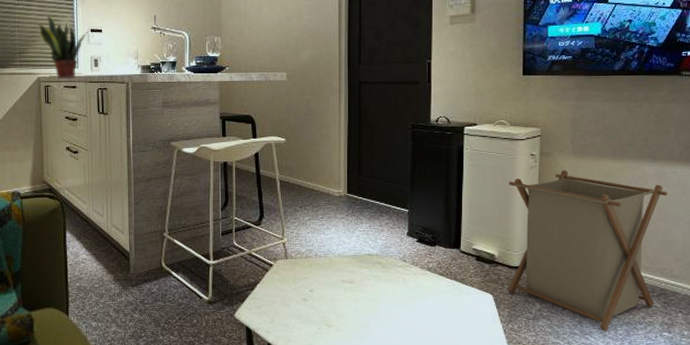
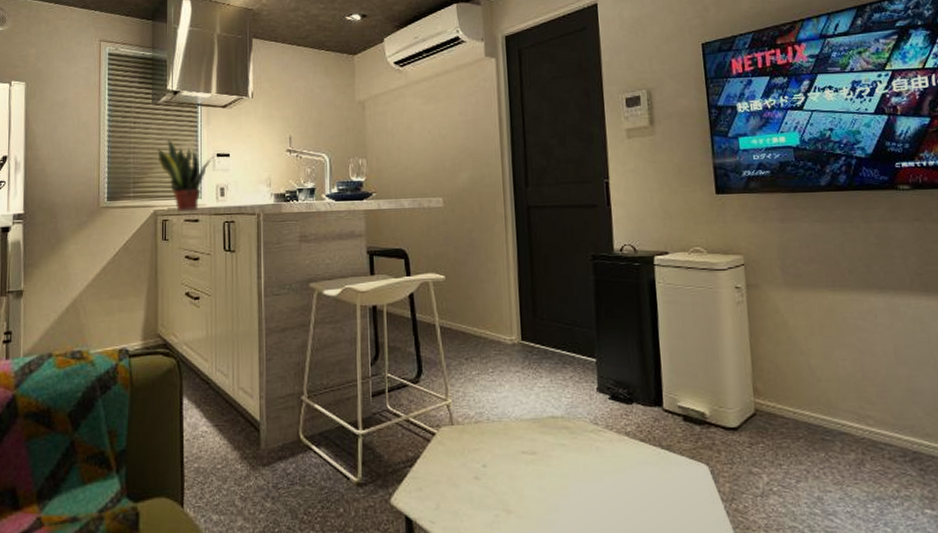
laundry basket: present [508,170,668,332] -> none [713,305,908,510]

